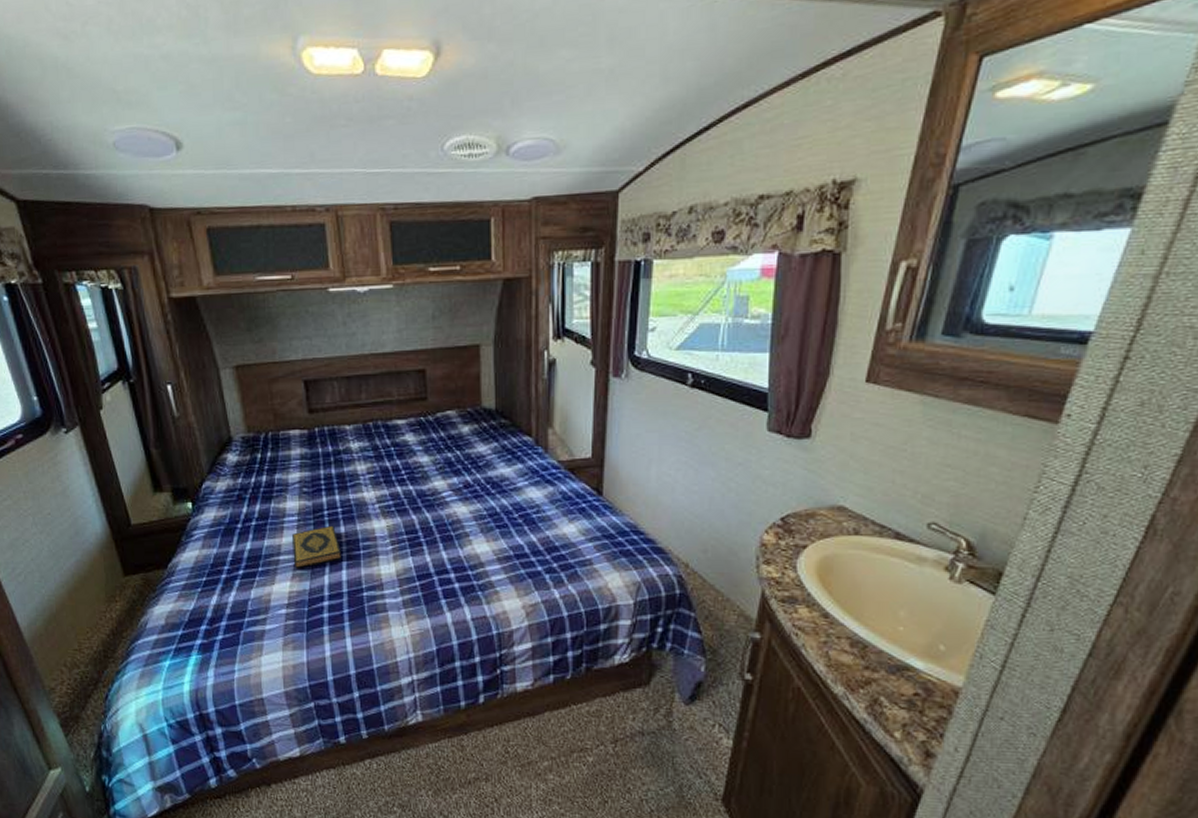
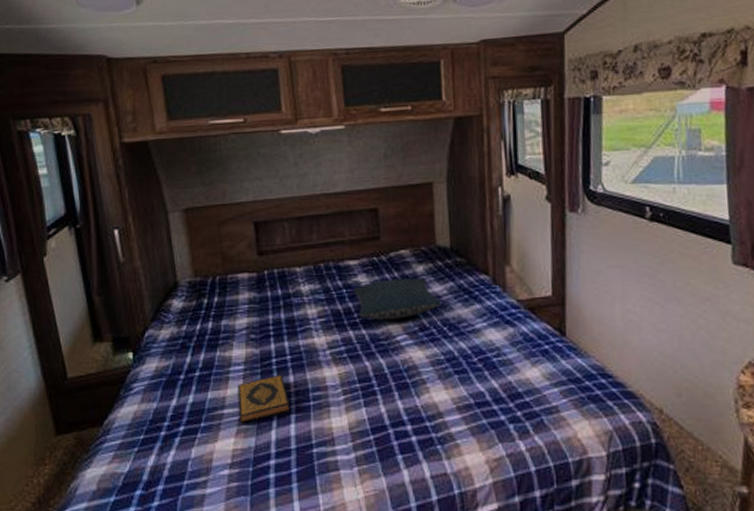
pillow: none [401,438,485,478] -> present [353,278,441,321]

